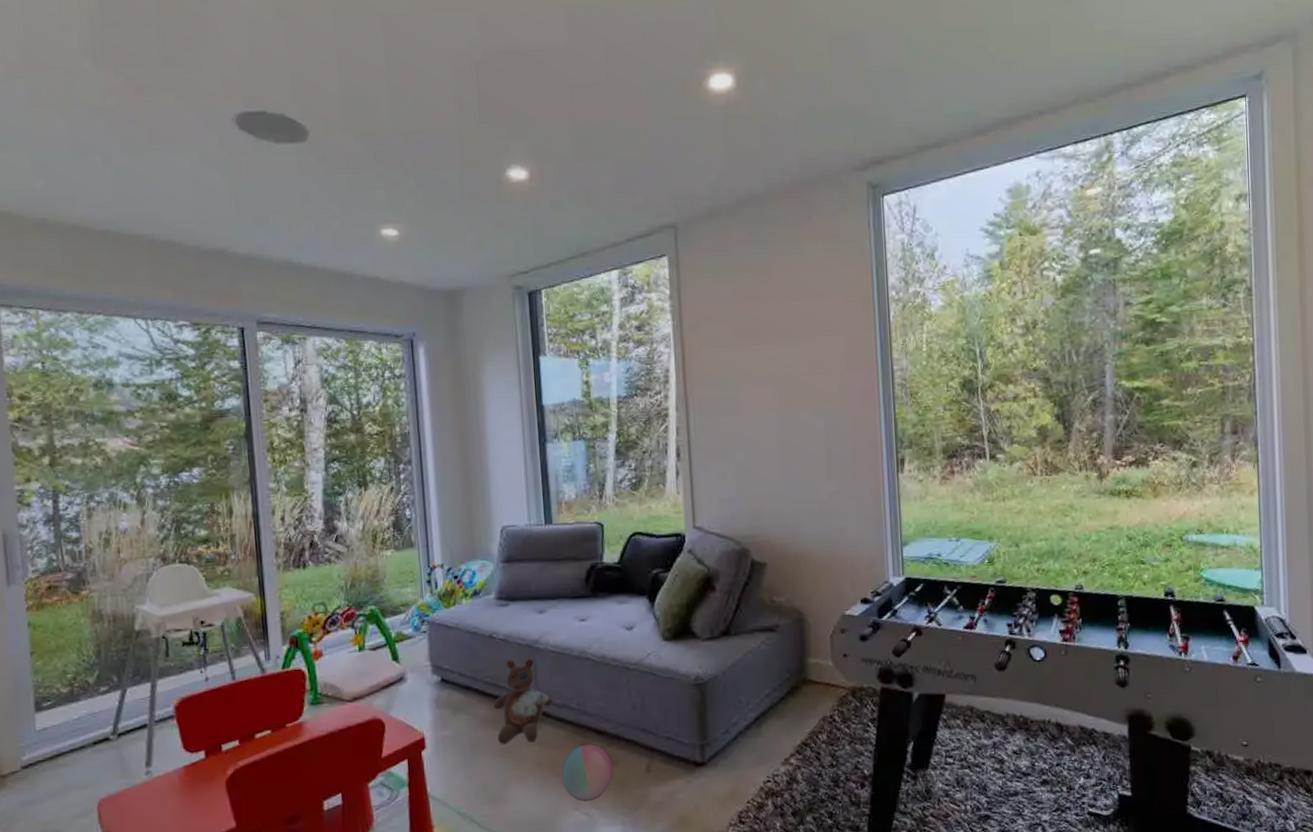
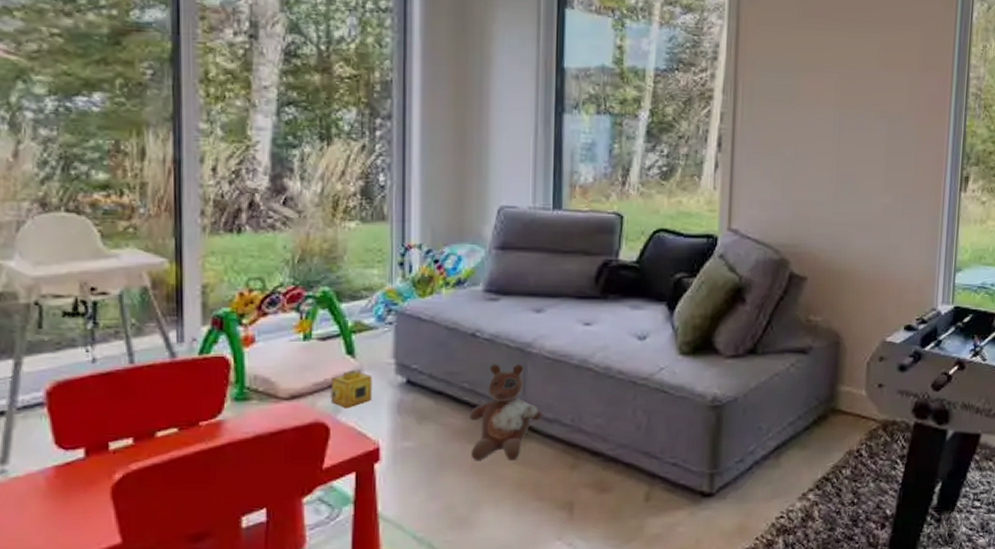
toy block: none [382,672,416,706] -> present [330,369,373,409]
ball: present [561,743,614,802] -> none [544,466,607,531]

